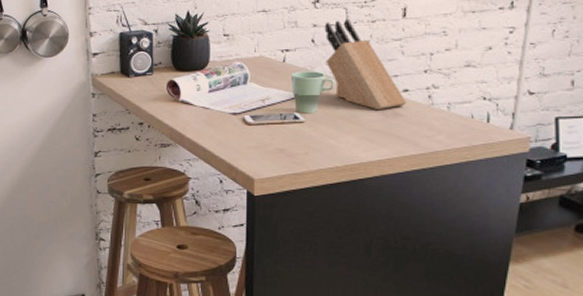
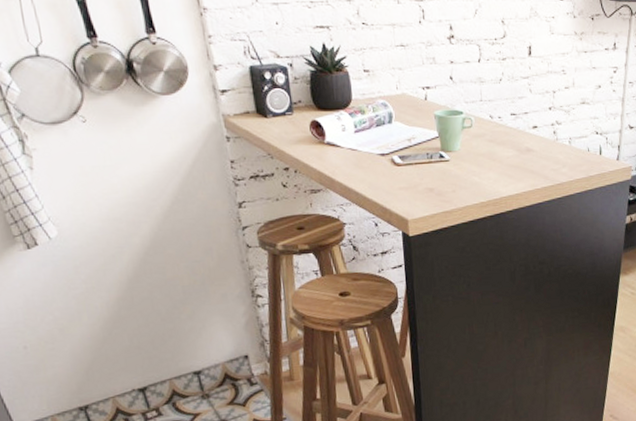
knife block: present [324,18,407,109] -> none [460,55,537,146]

